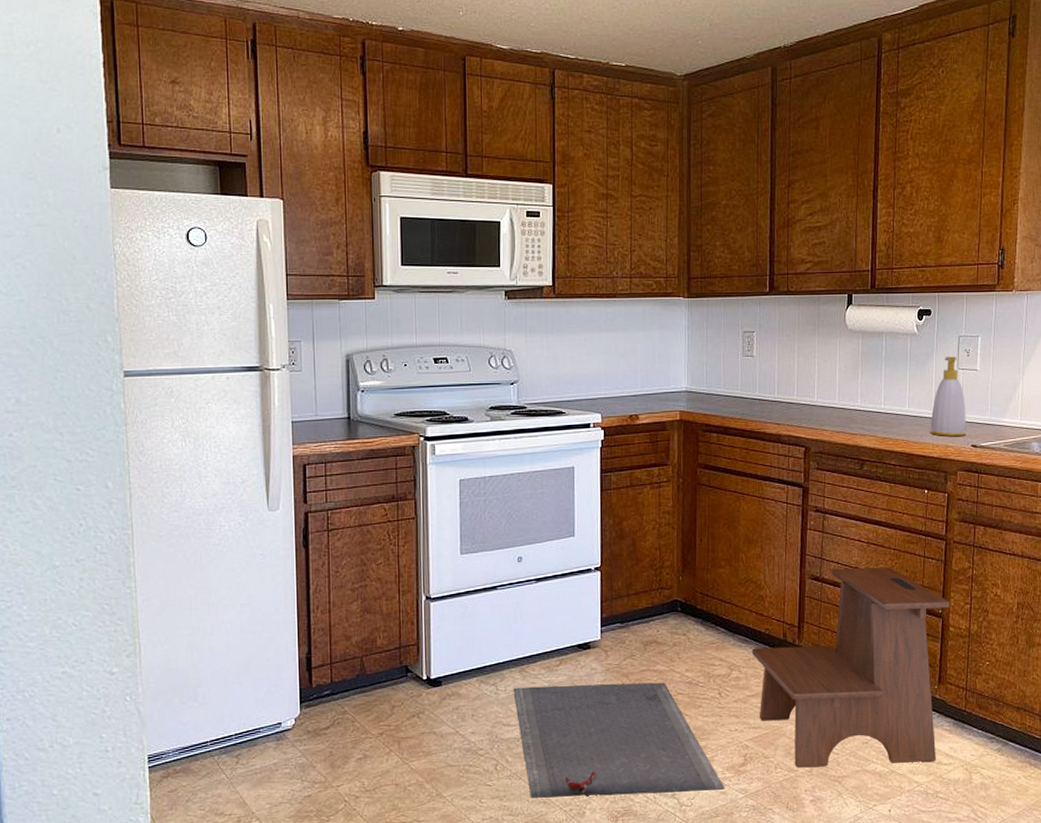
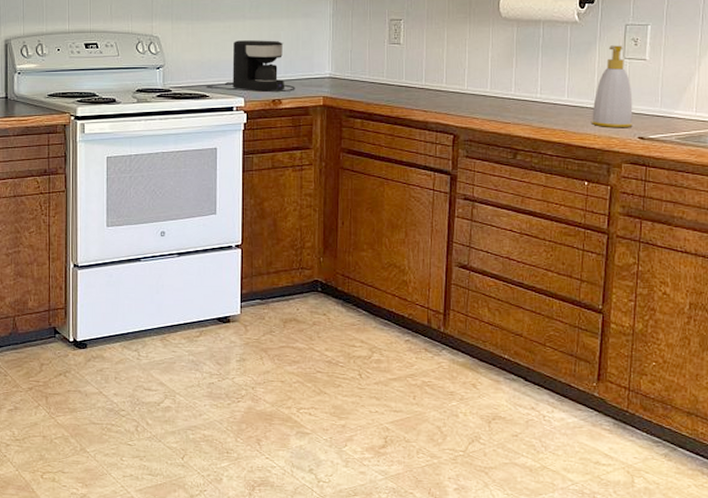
door mat: present [513,682,724,798] -> none [154,354,363,469]
coffee maker: none [561,353,652,408] -> present [205,40,296,93]
step stool: present [751,567,950,767] -> none [393,257,612,461]

